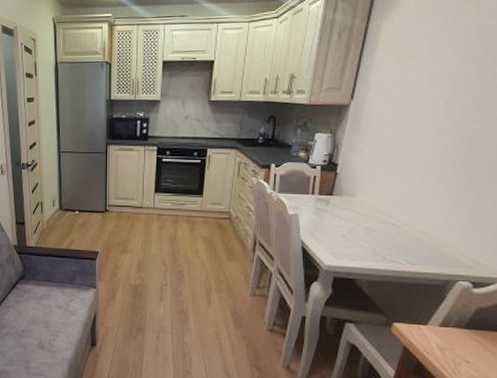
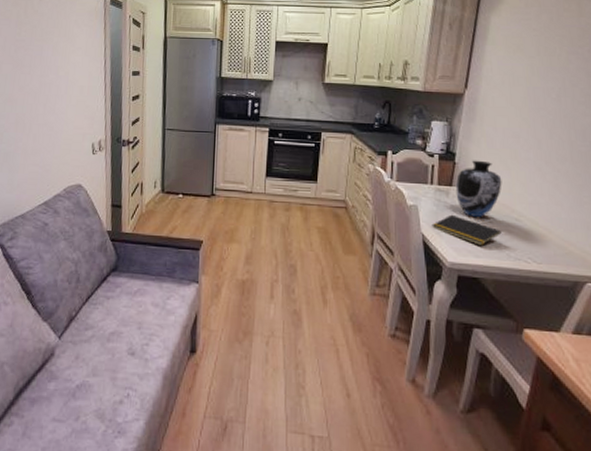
notepad: none [311,222,378,250] -> present [432,214,502,246]
vase: none [336,170,382,223] -> present [455,160,502,217]

